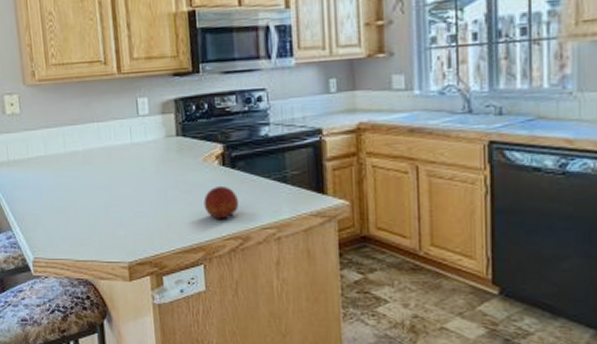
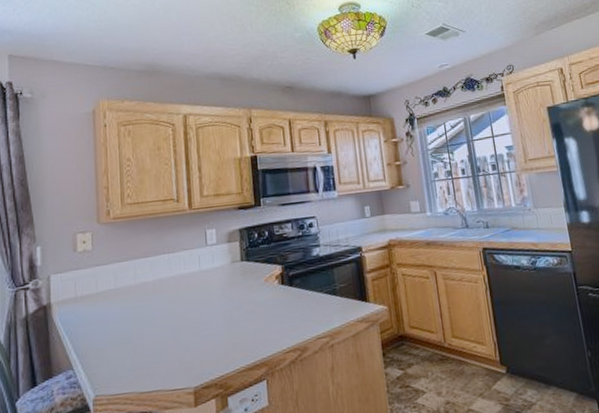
fruit: present [203,186,240,221] -> none [265,303,297,335]

